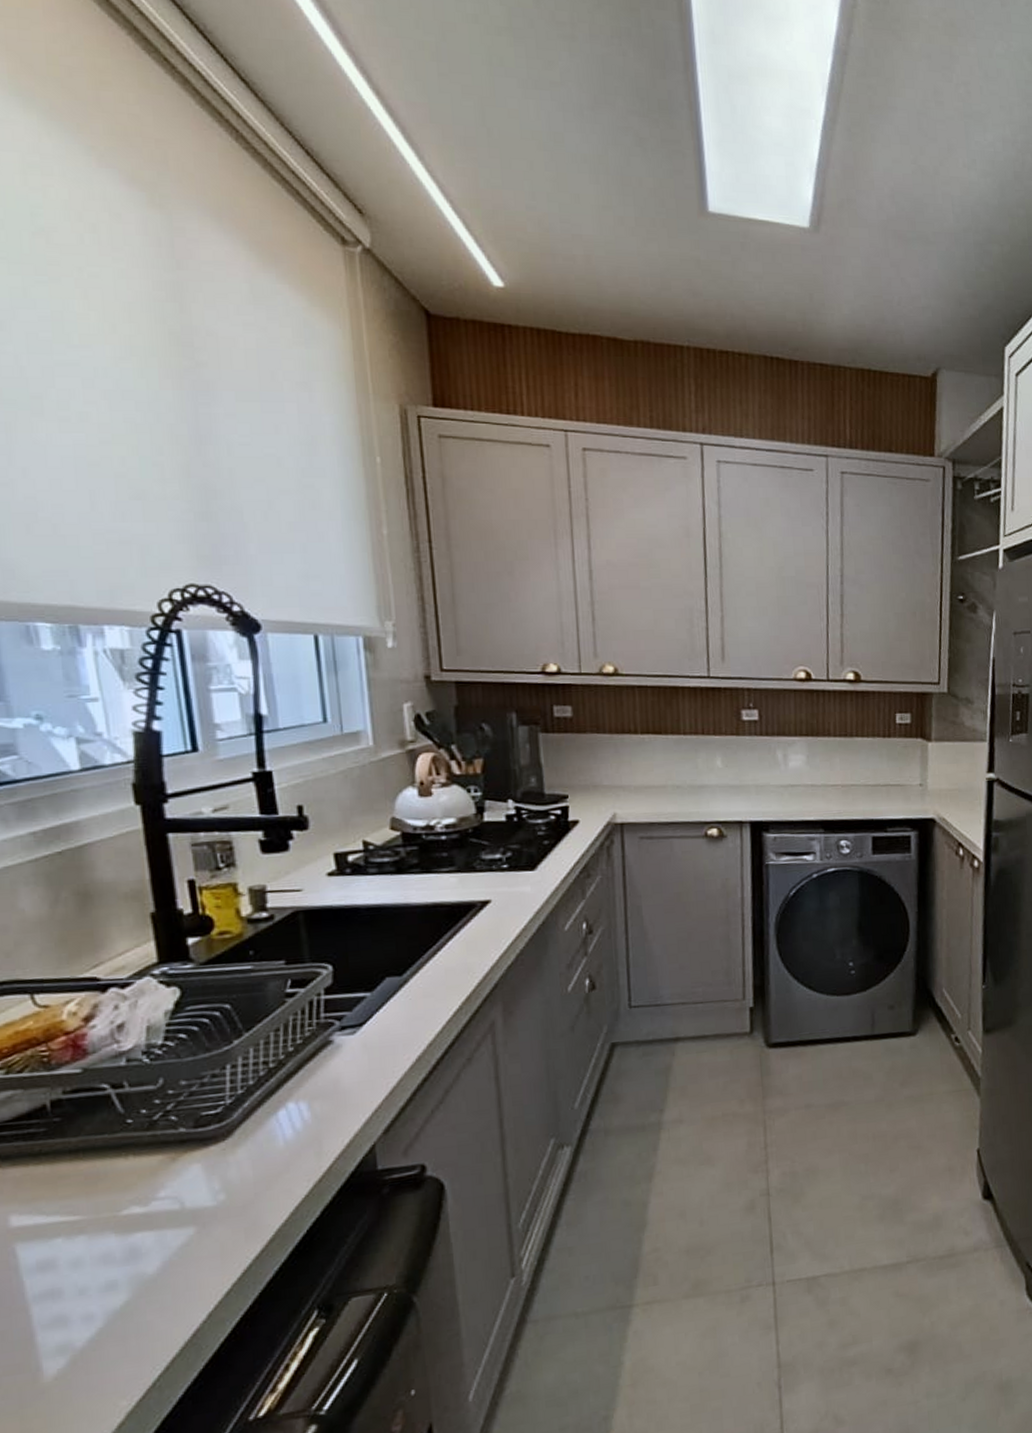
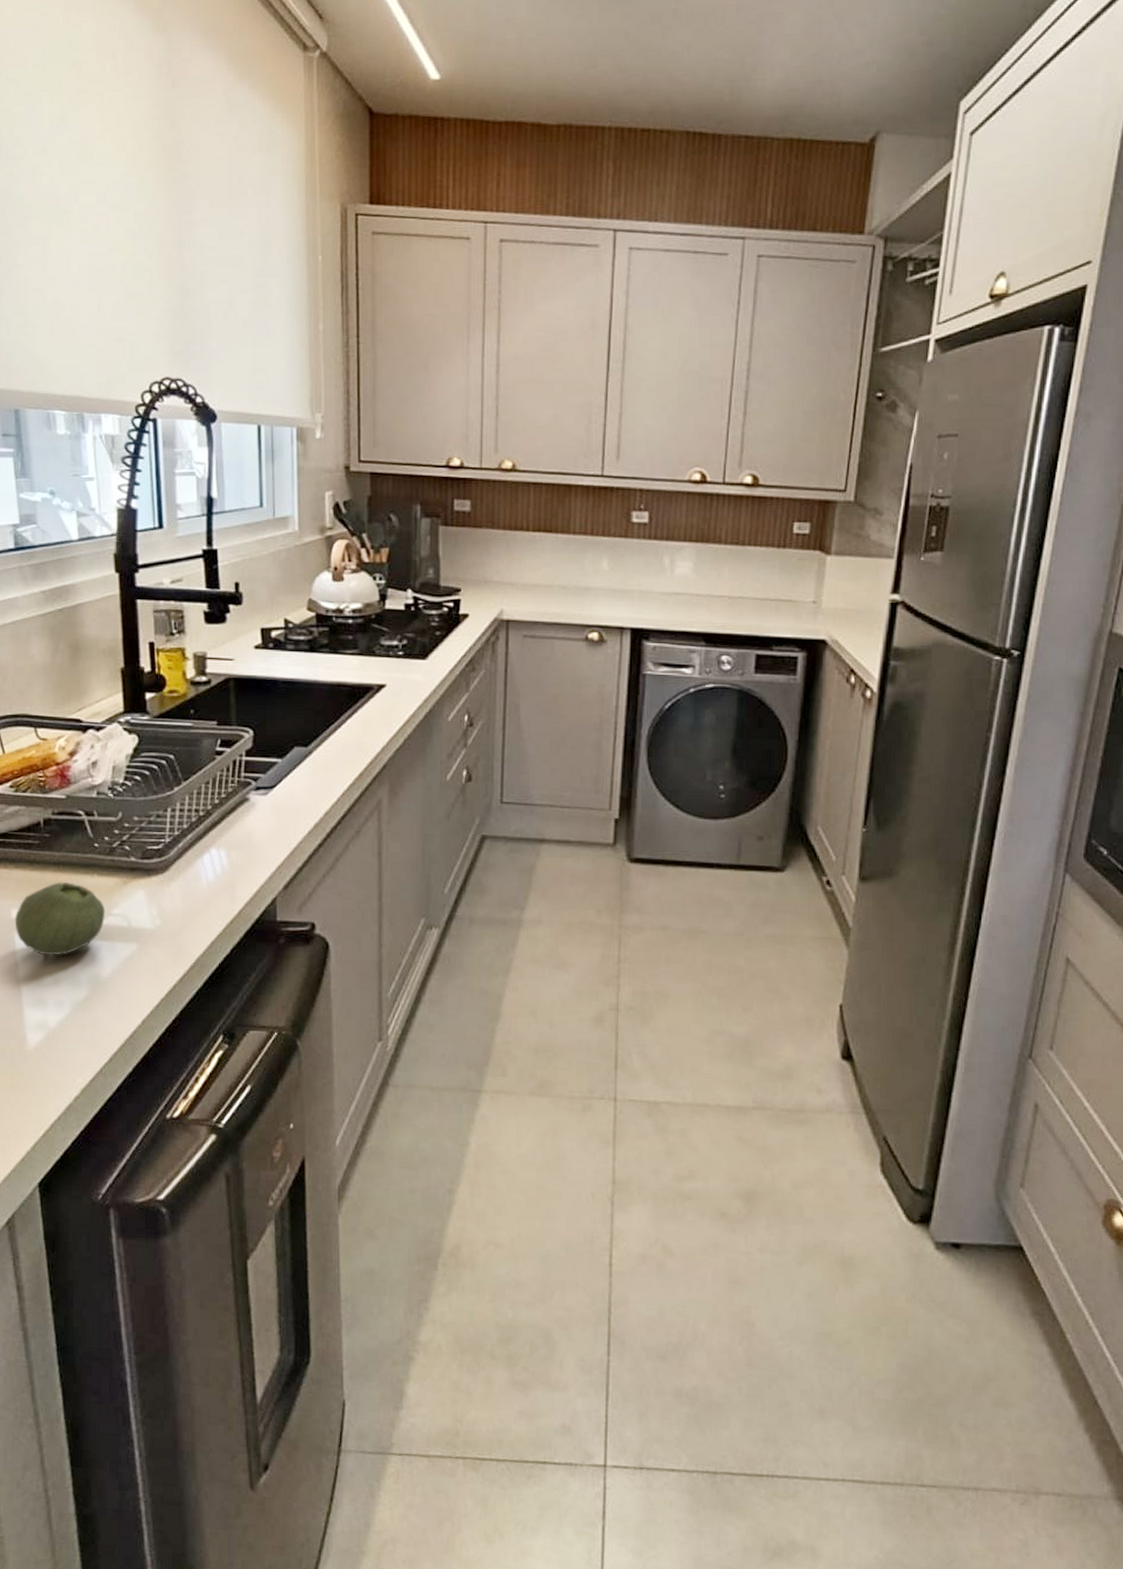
fruit: none [14,1170,149,1264] -> present [15,882,106,956]

